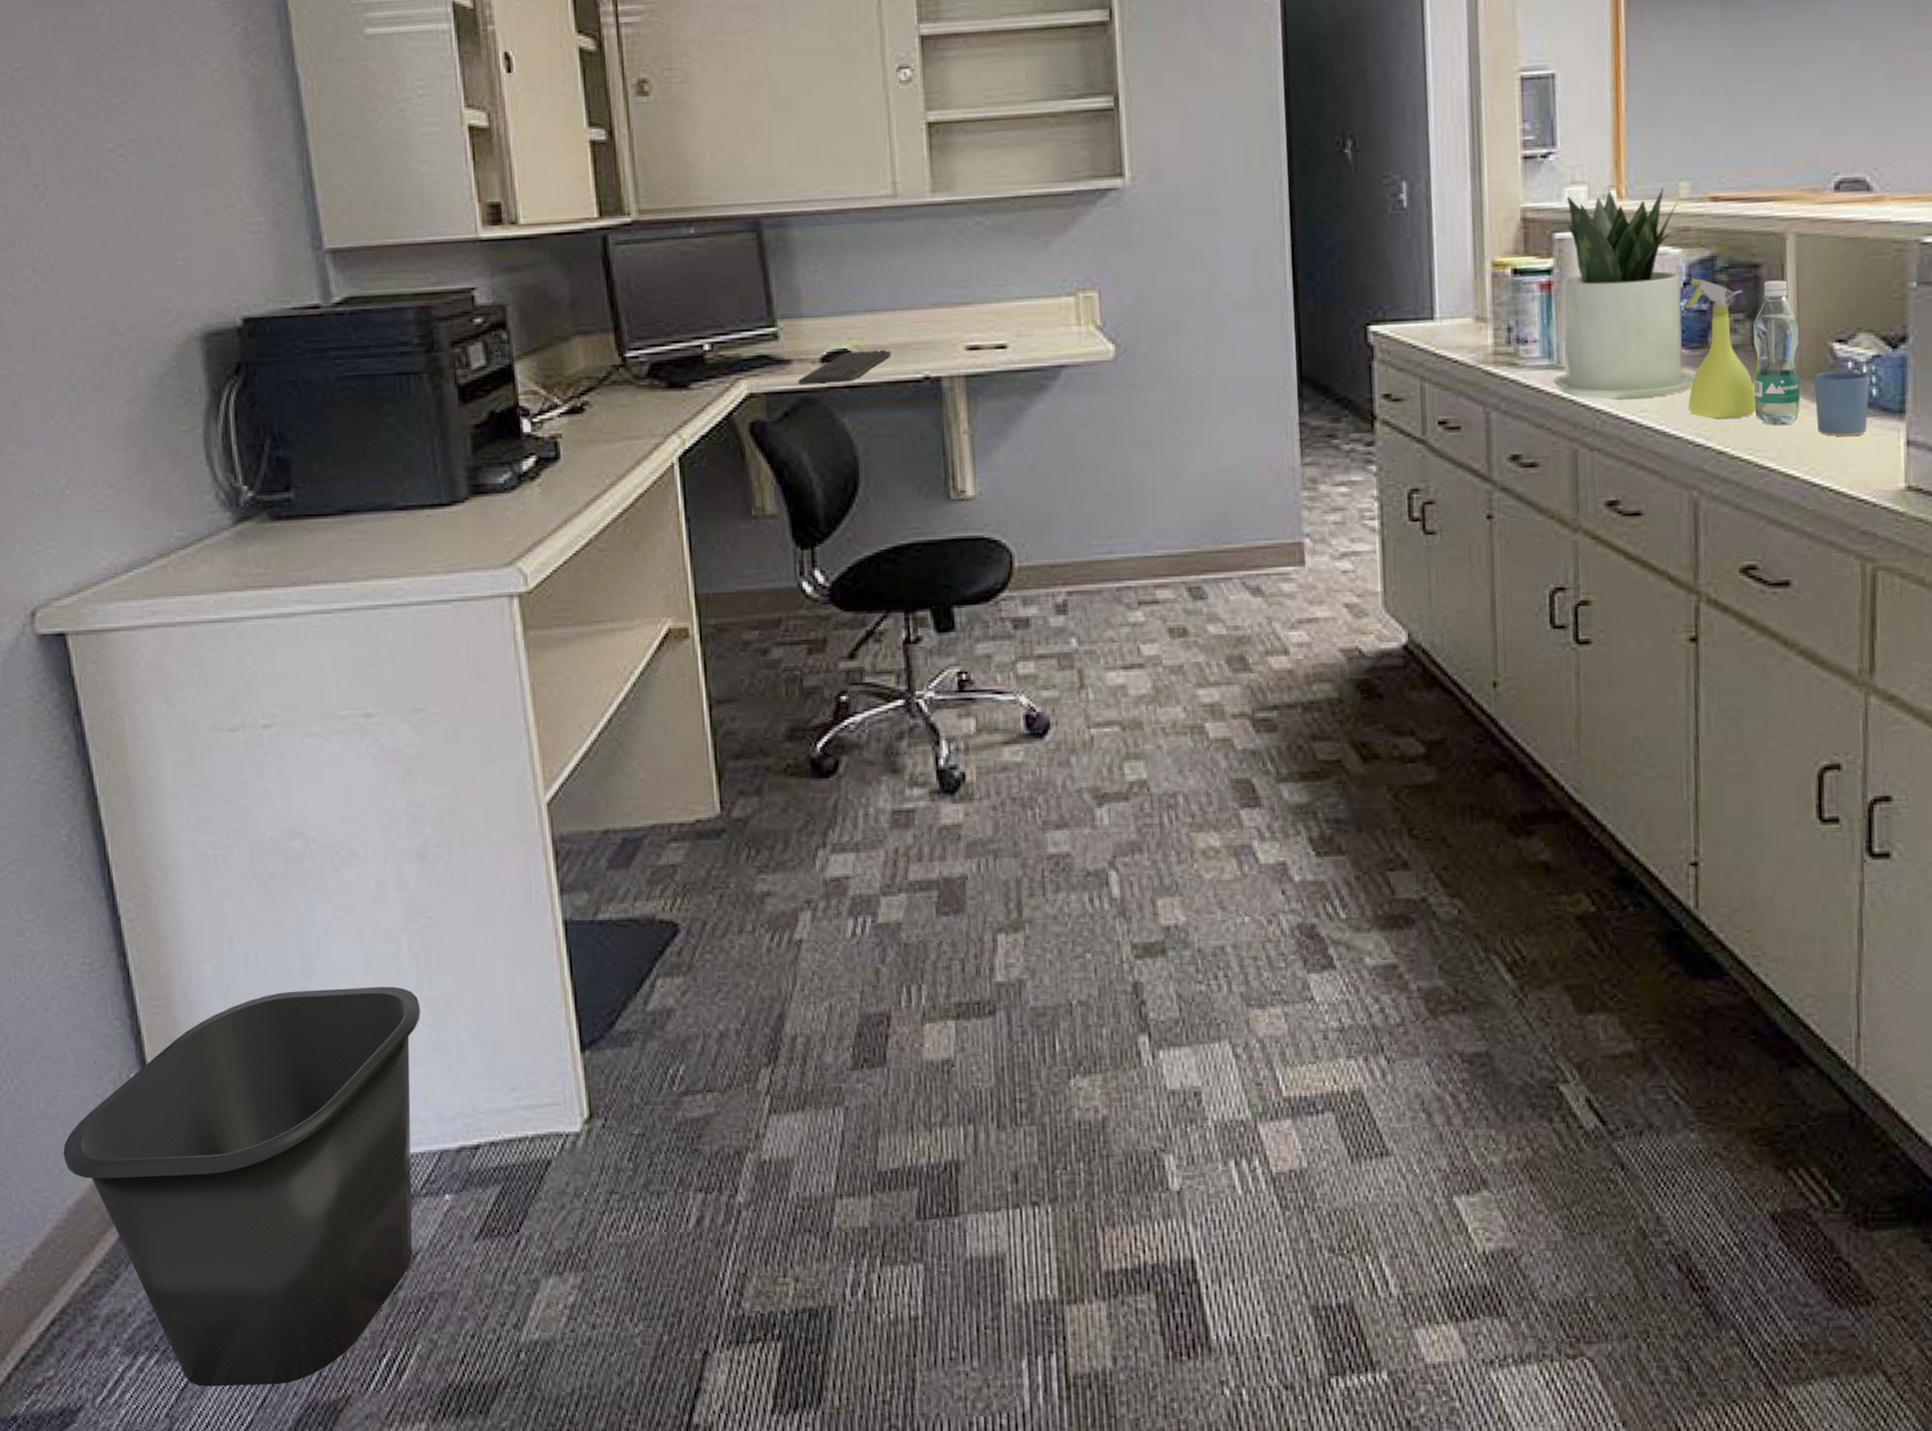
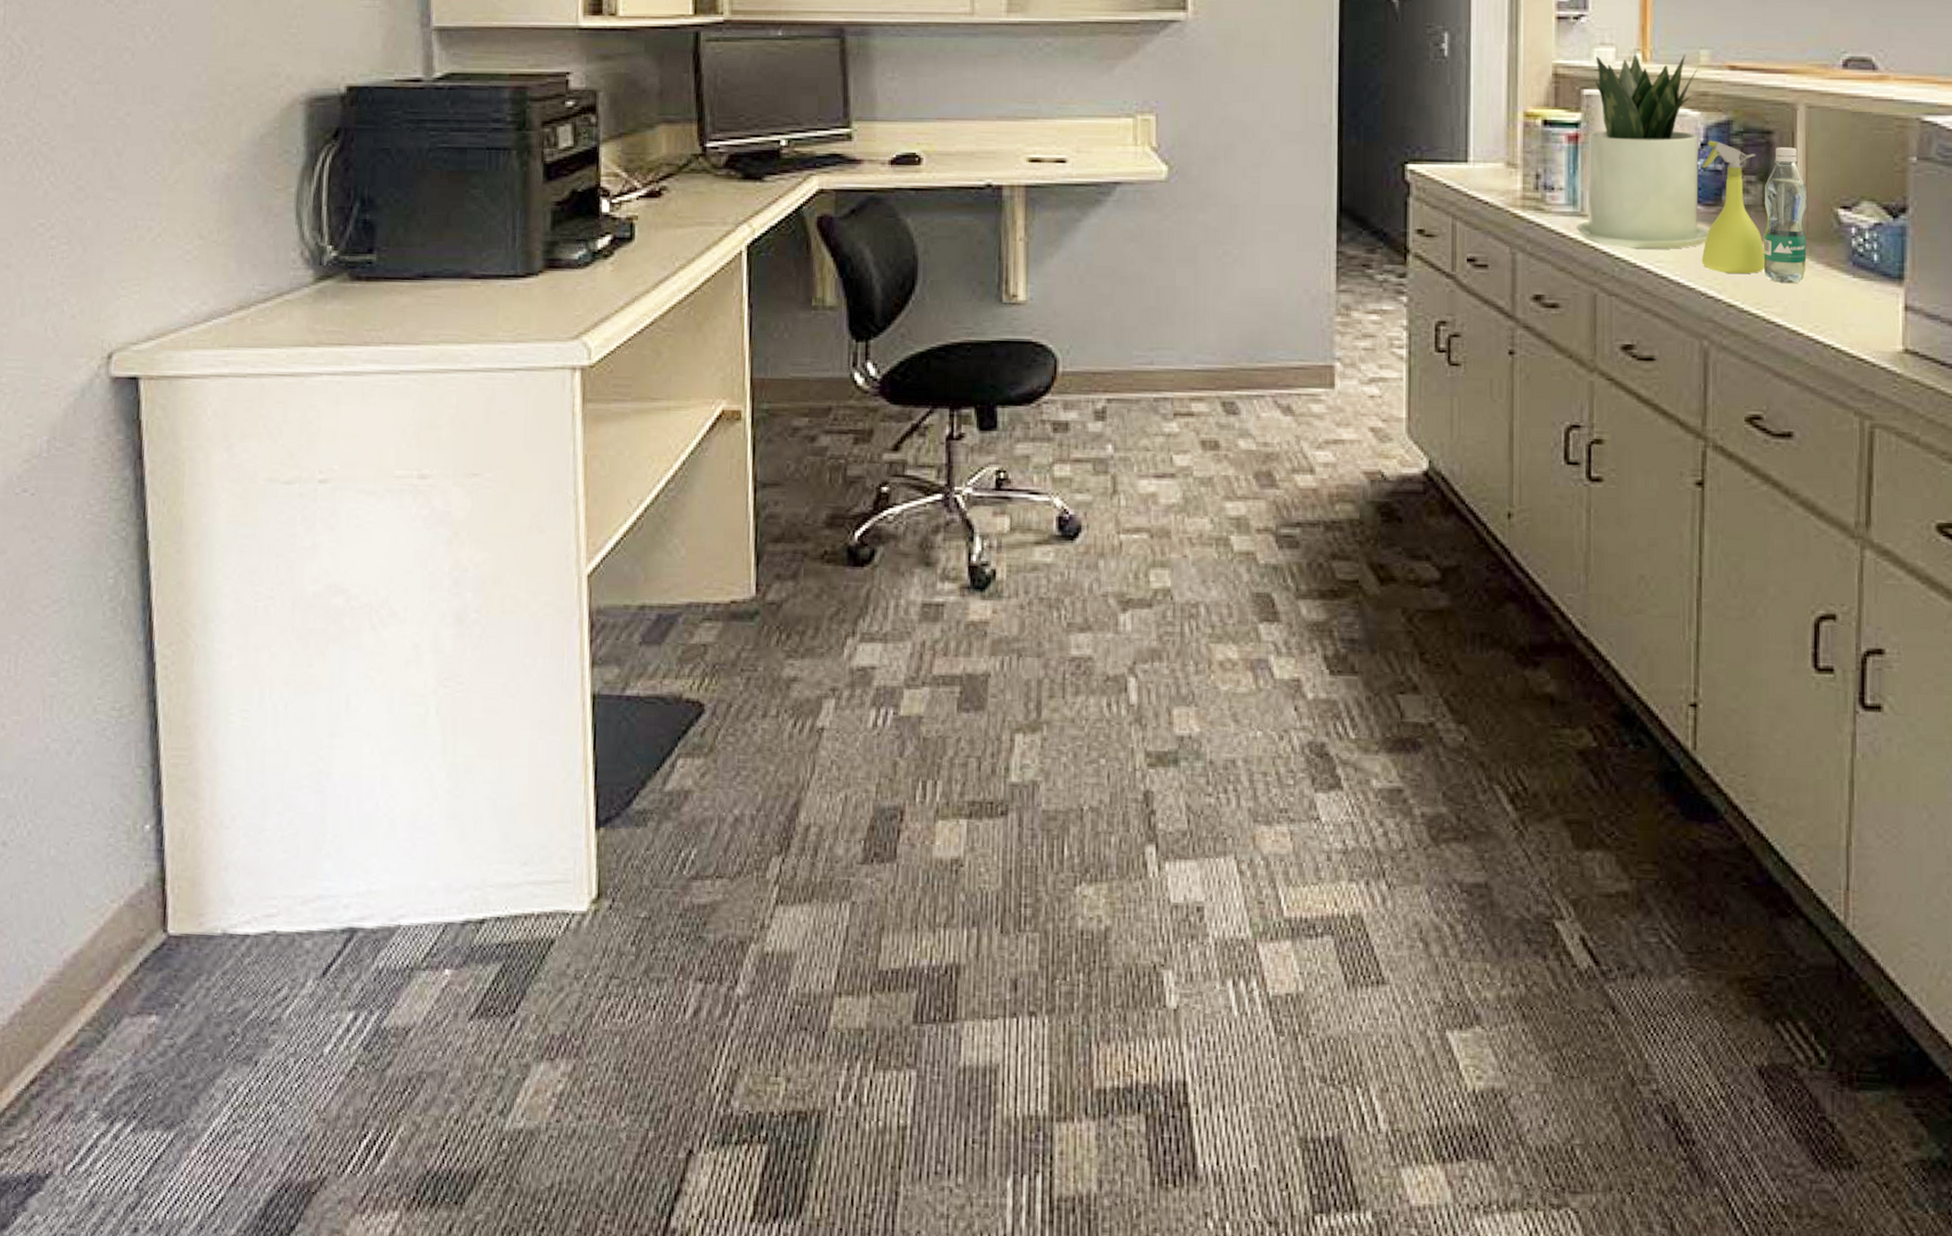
waste bin: present [63,986,421,1387] -> none [67,749,442,1162]
computer keyboard: present [798,349,892,386] -> none [867,156,957,185]
mug: present [1813,371,1870,437] -> none [1819,236,1872,299]

